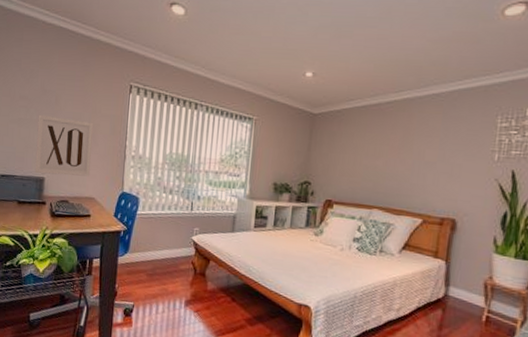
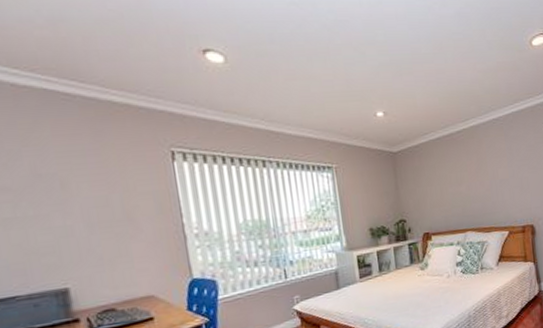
wall art: present [34,114,93,177] -> none [36,204,141,285]

